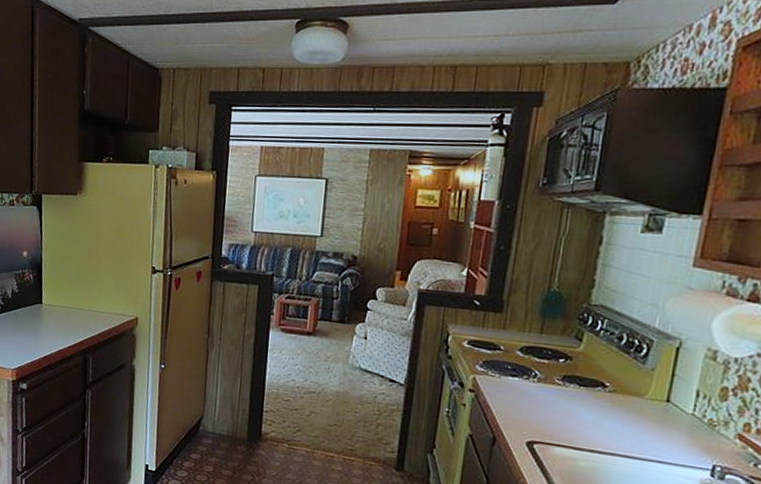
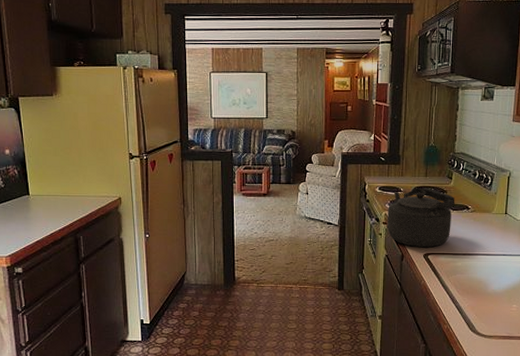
kettle: none [474,347,584,434] -> present [387,188,455,248]

